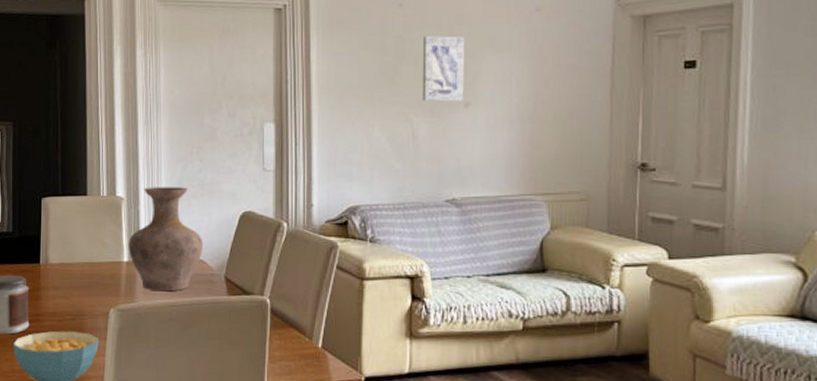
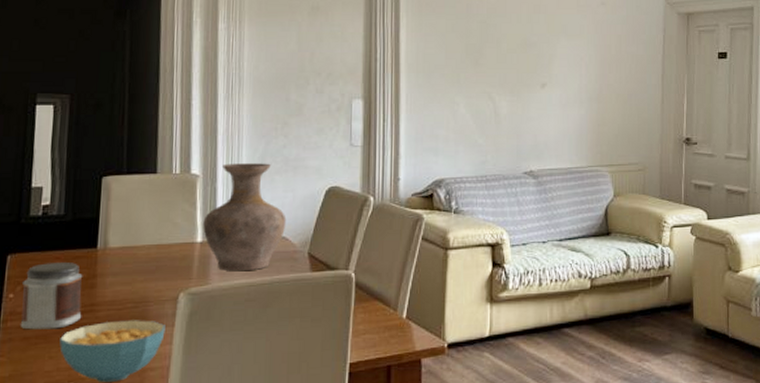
wall art: present [422,36,465,102] -> none [504,22,542,82]

